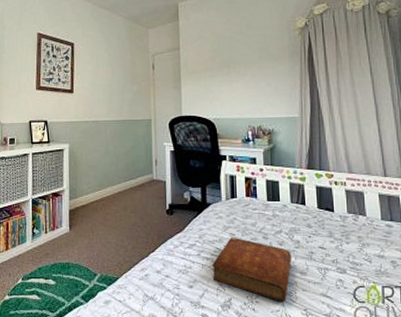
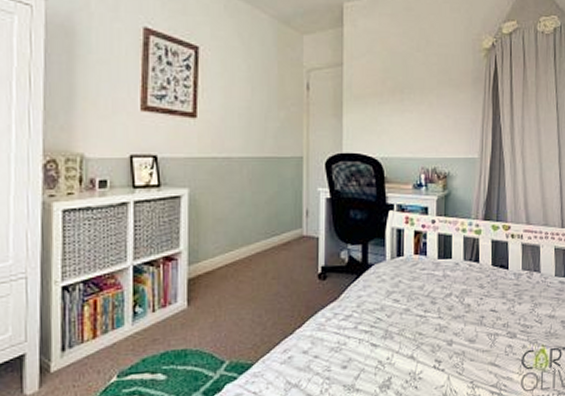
bible: present [212,237,292,303] -> none [370,303,462,377]

